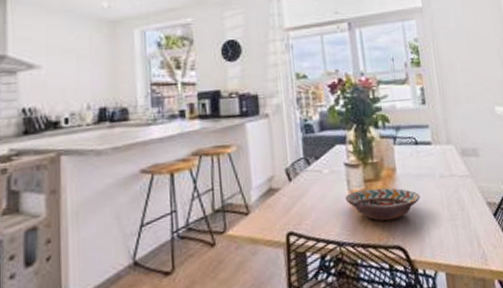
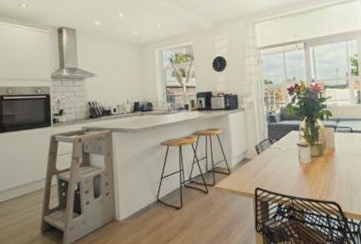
decorative bowl: present [344,188,420,221] -> none [296,161,352,185]

